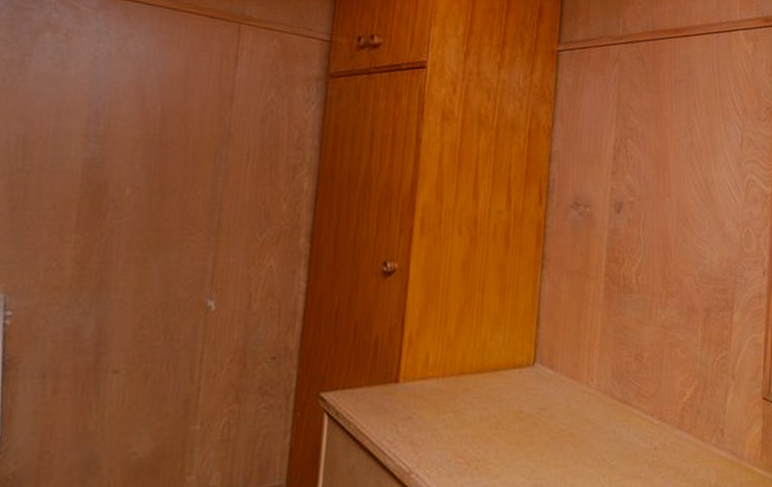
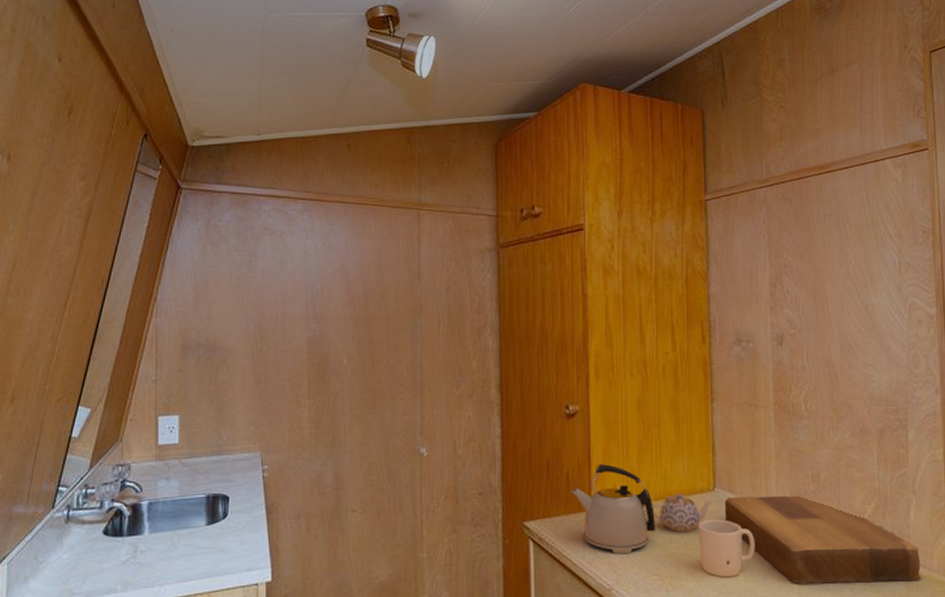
kettle: none [379,330,468,432] -> present [571,464,655,553]
teapot: none [465,367,532,410] -> present [652,494,714,531]
mug: none [510,396,571,462] -> present [698,518,755,578]
cutting board: none [541,373,733,471] -> present [724,495,921,584]

